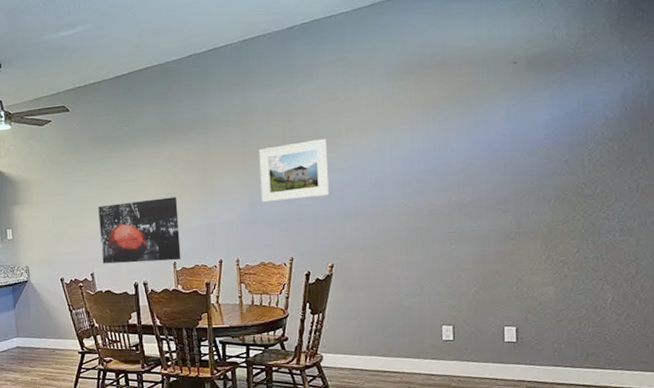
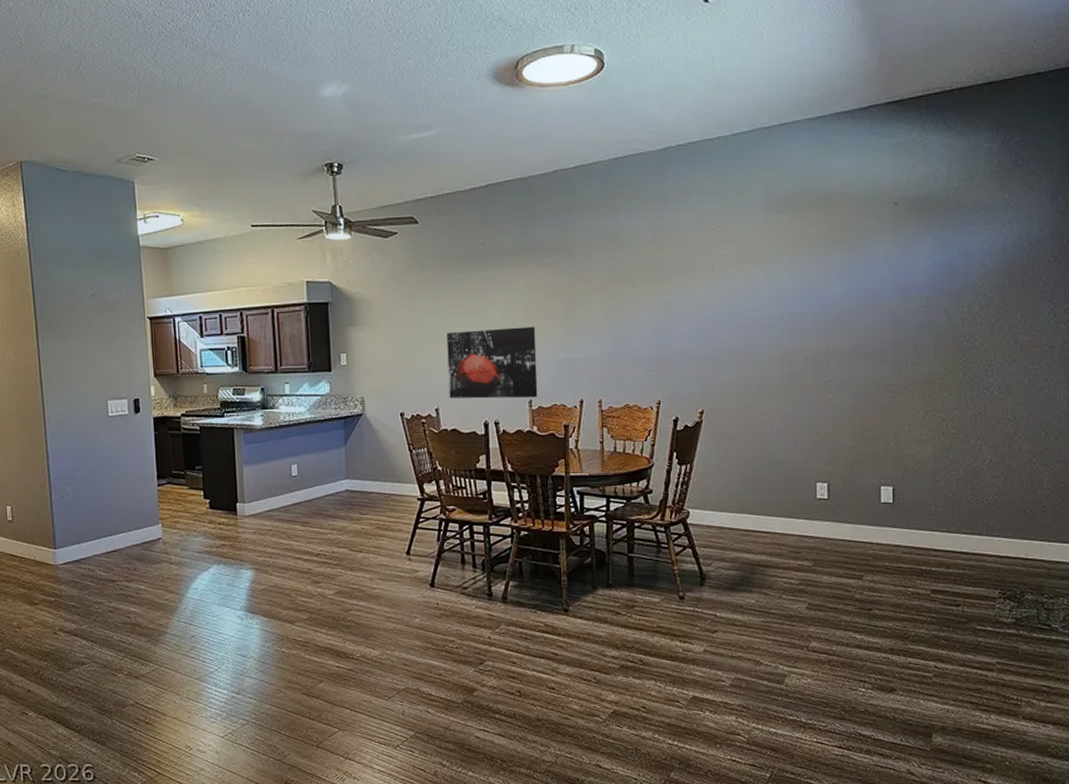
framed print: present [258,139,330,203] -> none [626,272,702,339]

